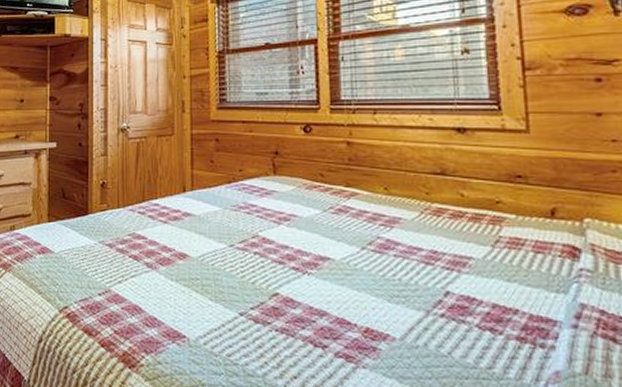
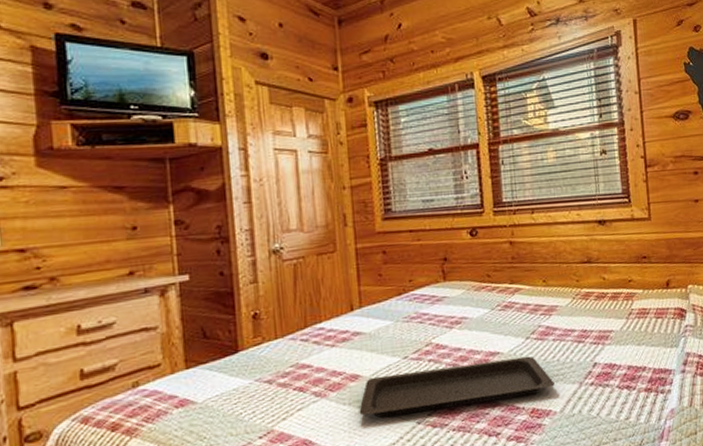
serving tray: none [185,259,394,312] -> present [359,356,555,418]

